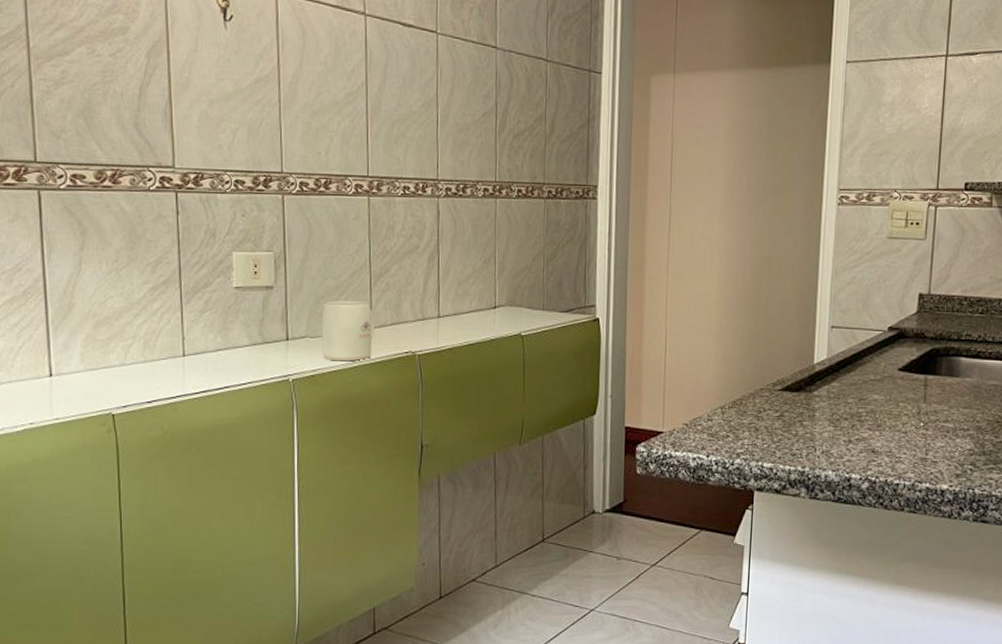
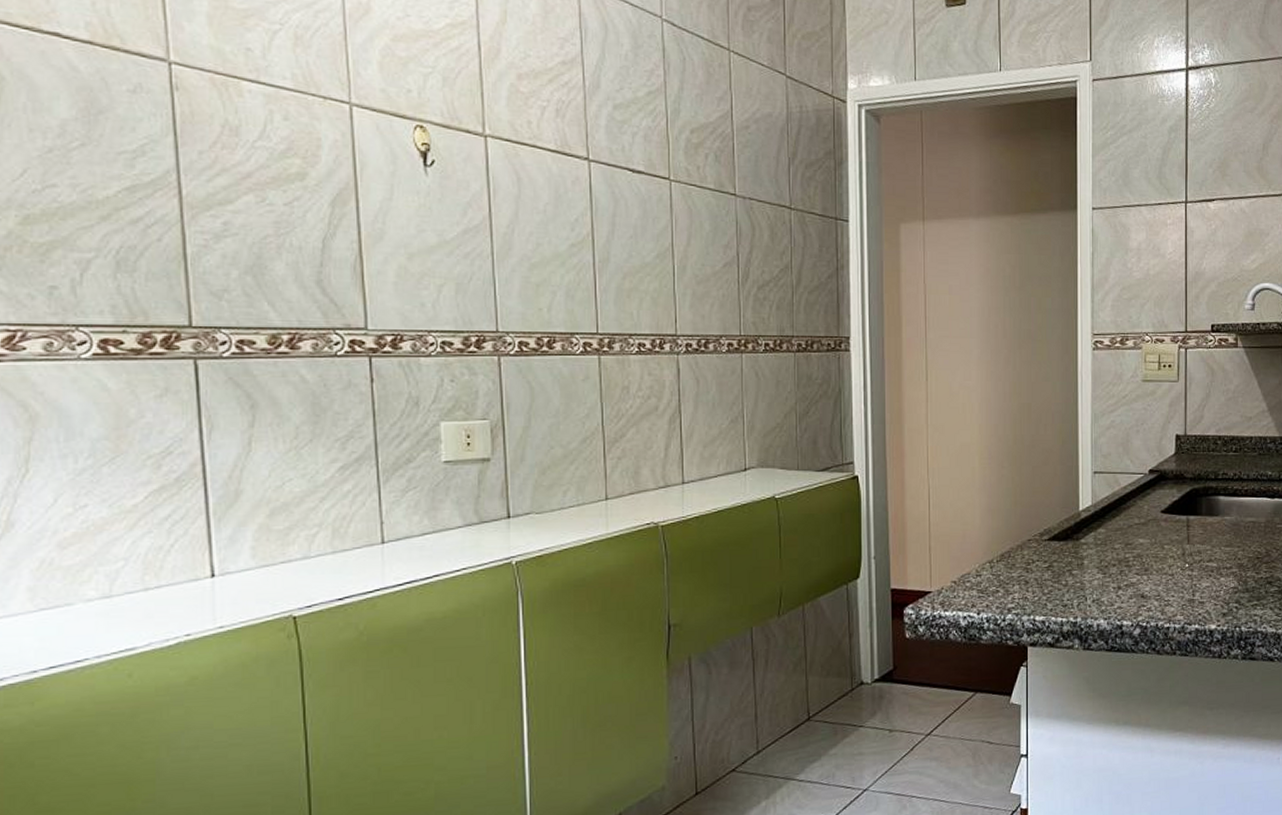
mug: present [321,300,376,362] -> none [548,469,611,539]

